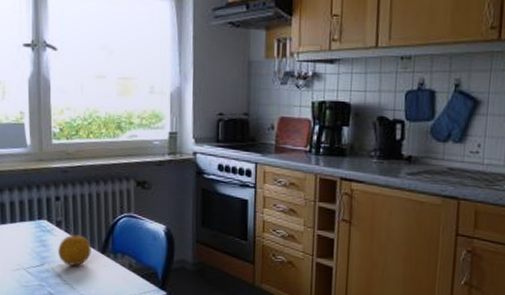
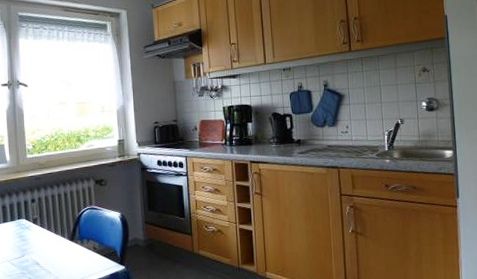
fruit: present [58,234,91,266] -> none [35,228,62,254]

